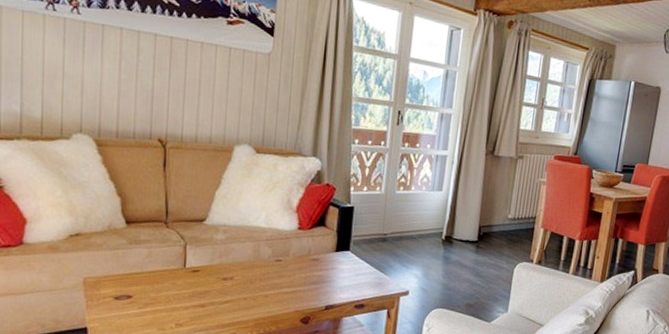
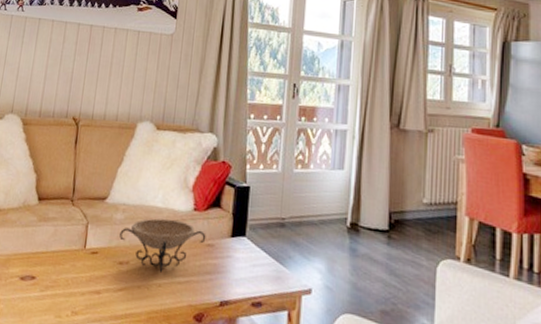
decorative bowl: none [222,237,311,285] -> present [119,218,206,272]

